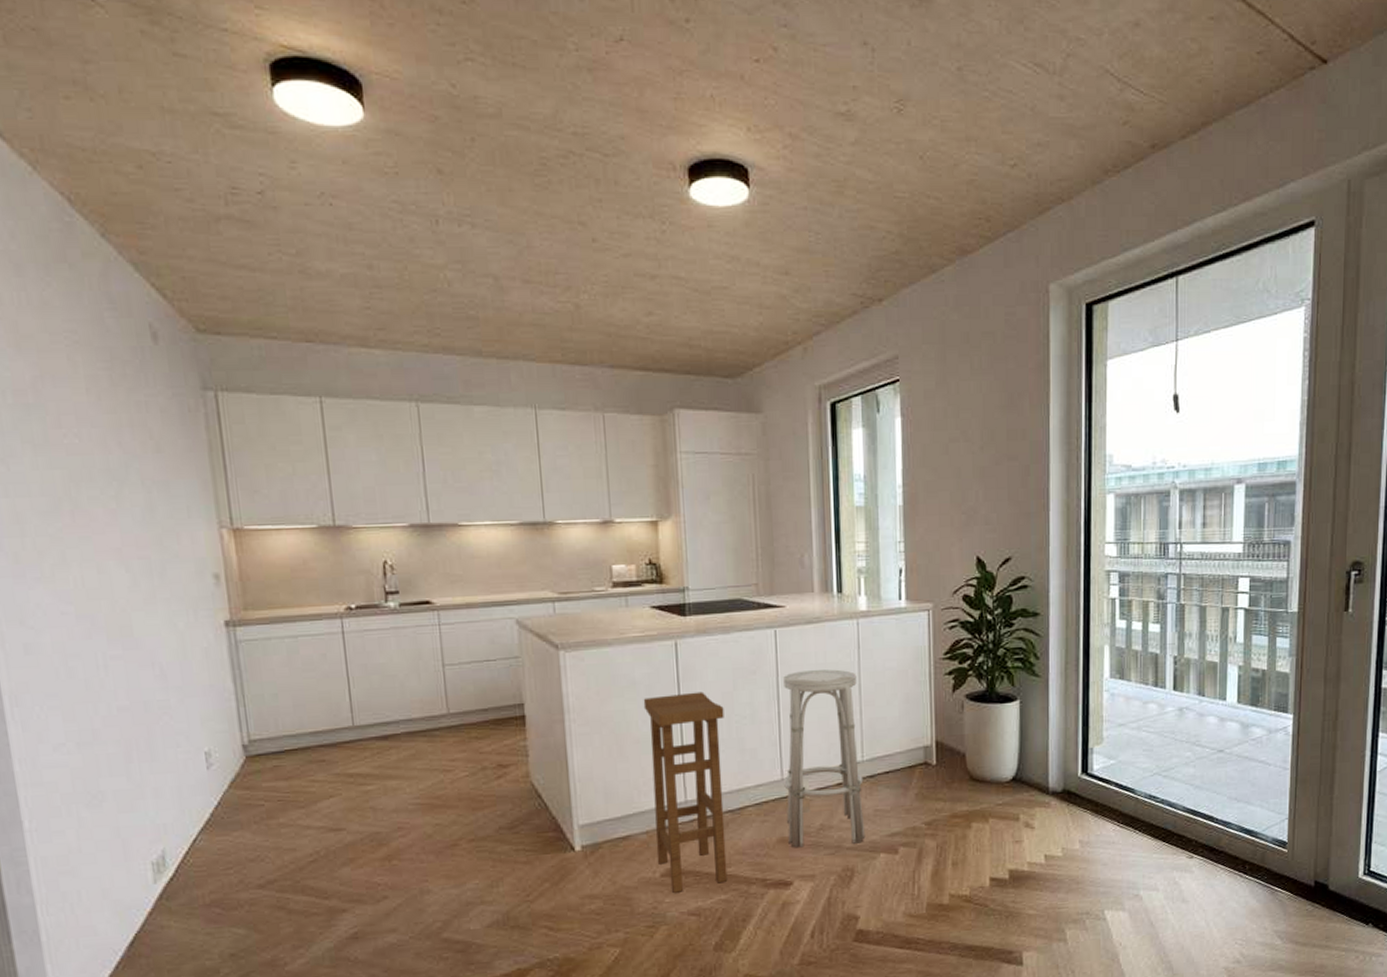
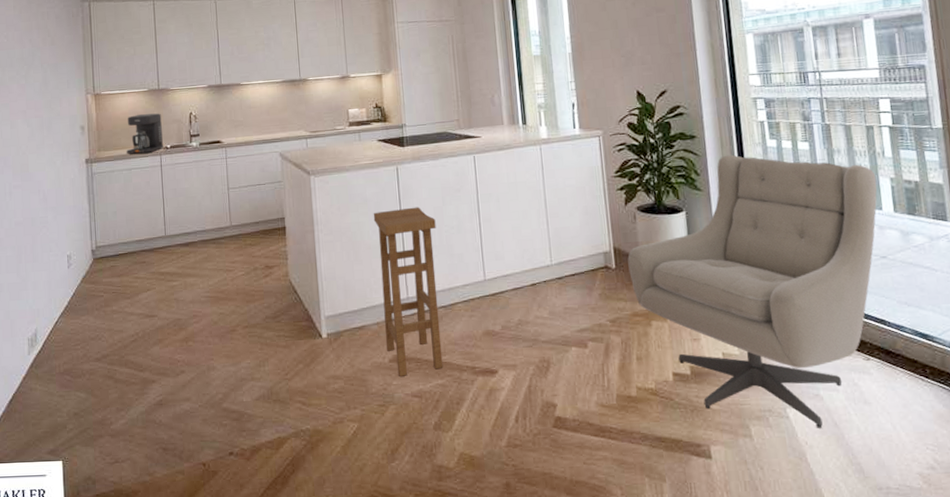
coffee maker: none [288,559,346,616] -> present [126,113,164,154]
bar stool: present [782,669,866,848] -> none [482,187,558,340]
armchair: none [951,636,1225,929] -> present [627,154,877,428]

